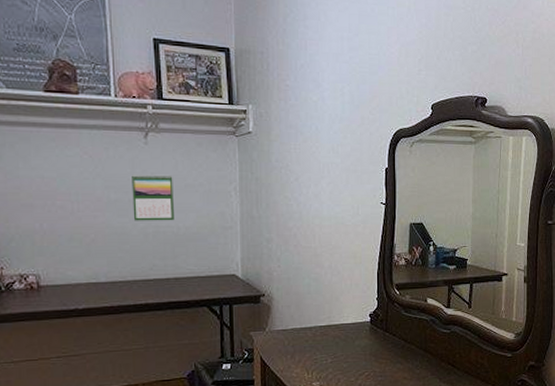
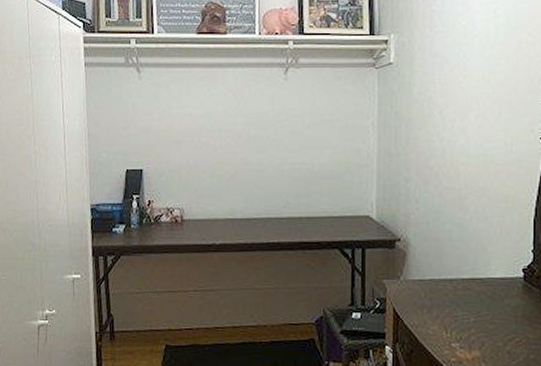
calendar: present [132,174,174,221] -> none [270,110,310,158]

